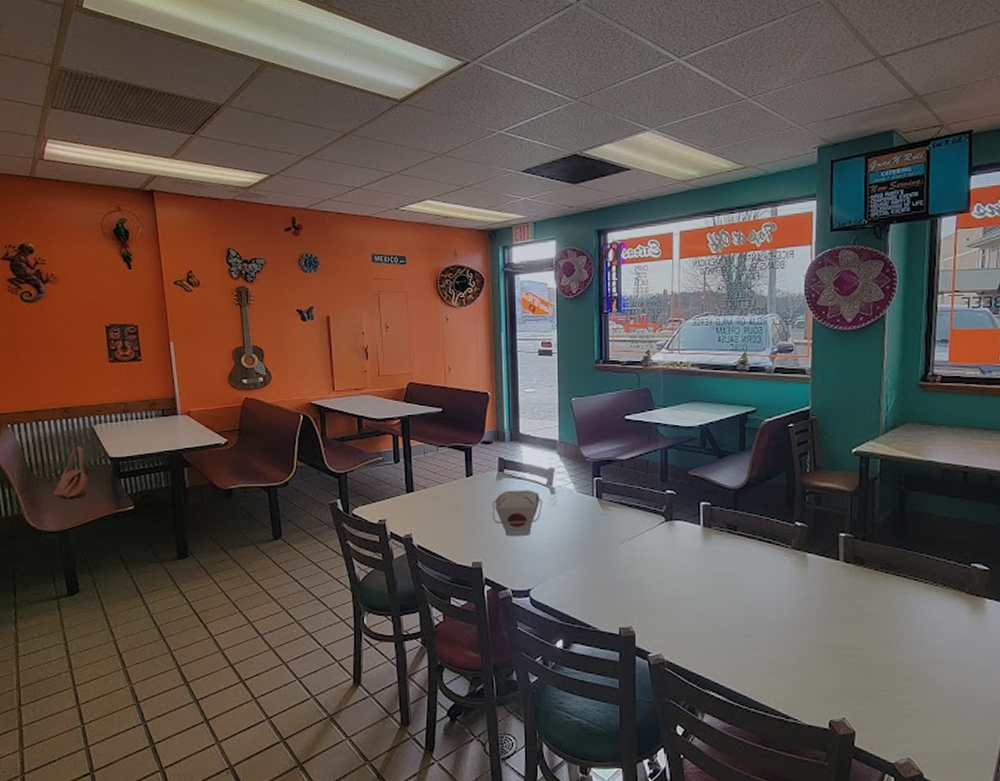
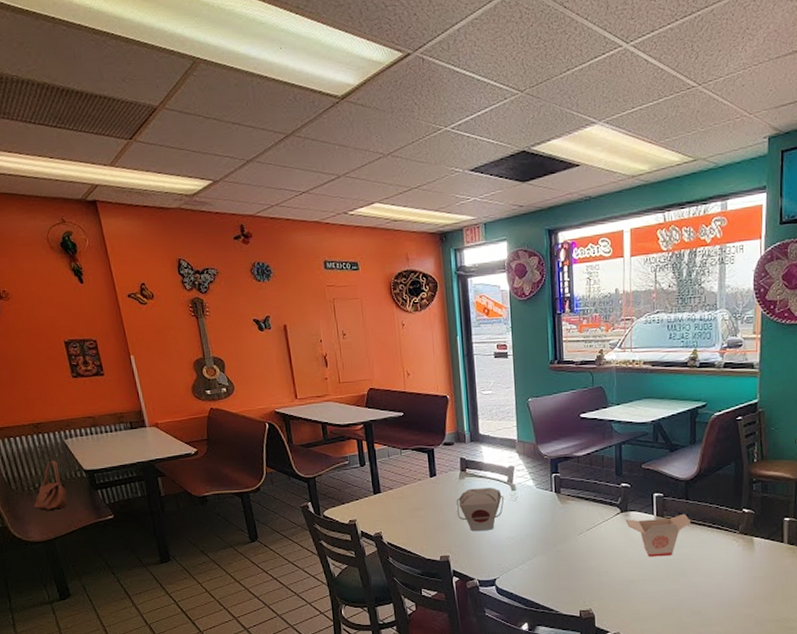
takeout container: none [670,524,739,571] -> present [625,513,690,557]

